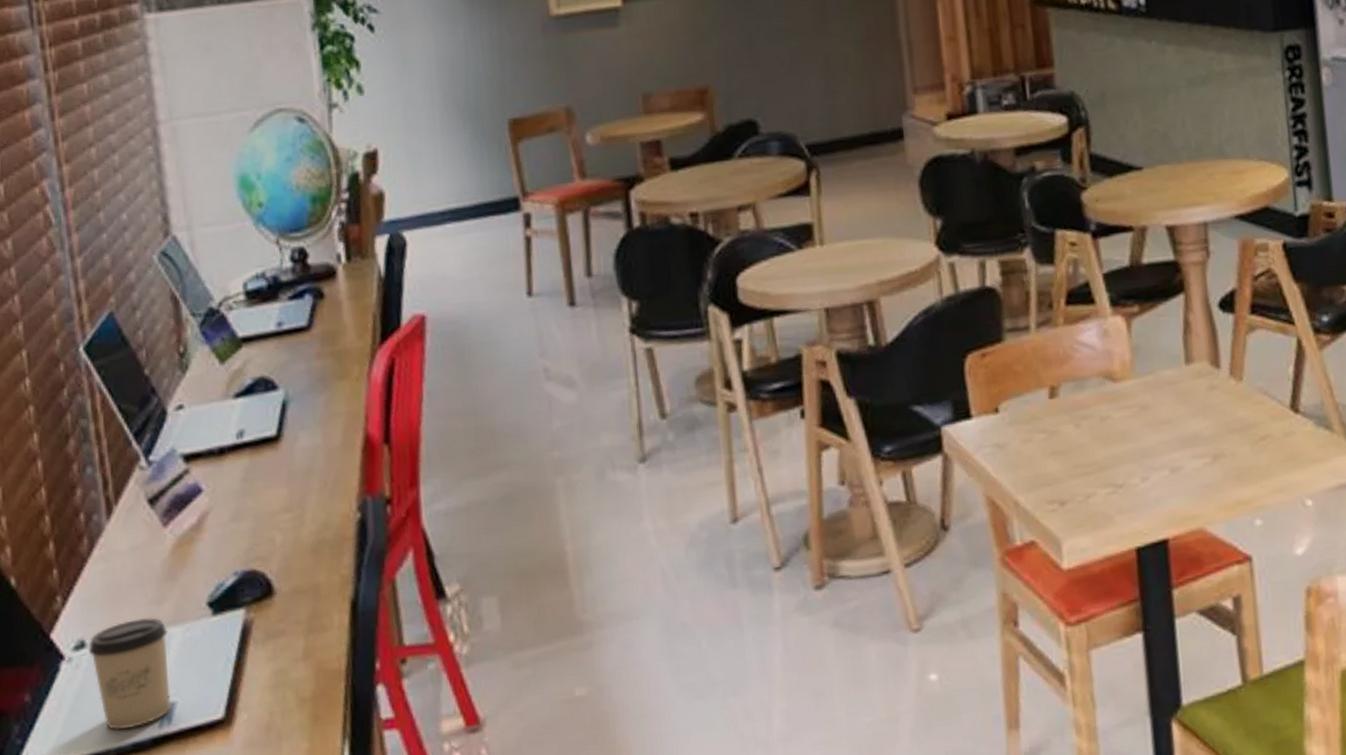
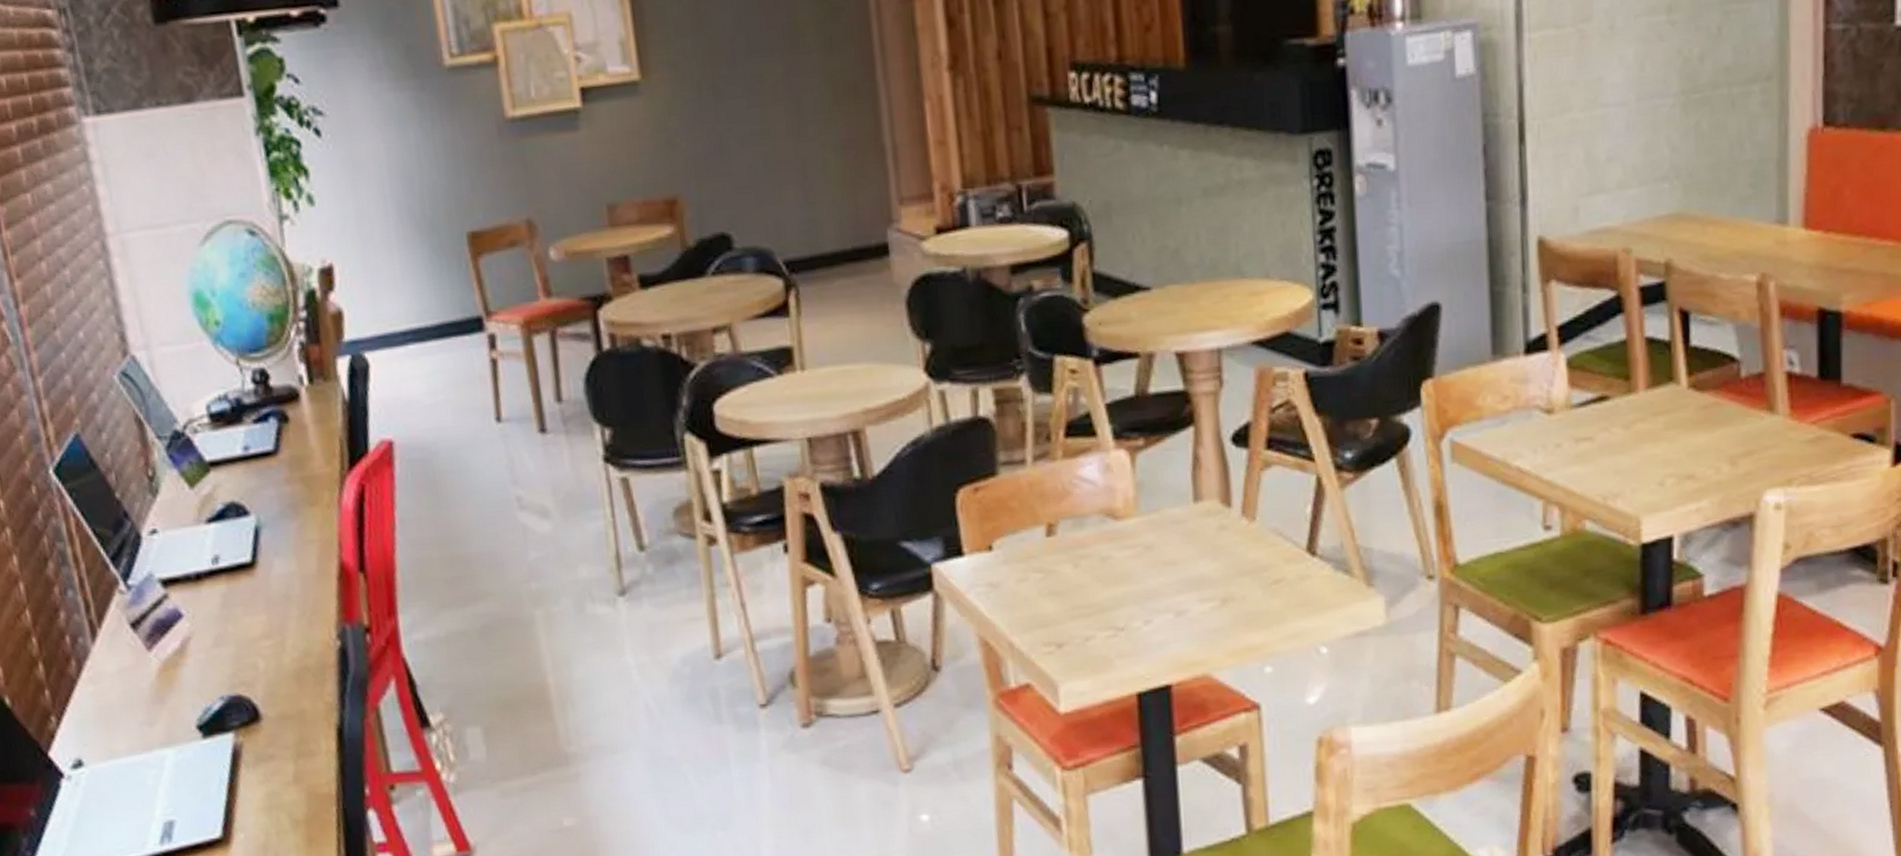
cup: present [88,617,171,731] -> none [85,738,170,846]

